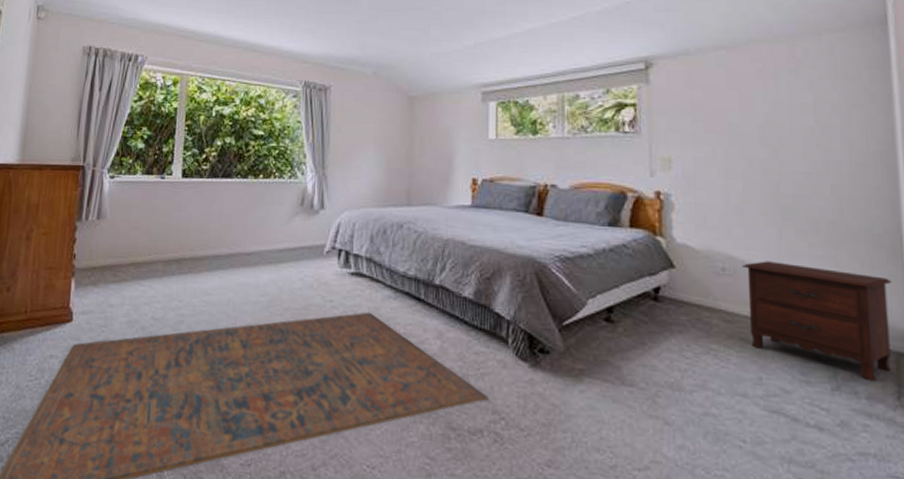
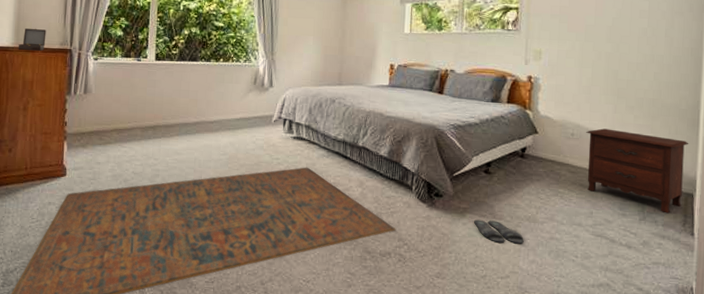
jewelry box: none [23,141,57,169] -> present [18,28,46,51]
slippers: none [595,385,667,422] -> present [474,219,524,244]

